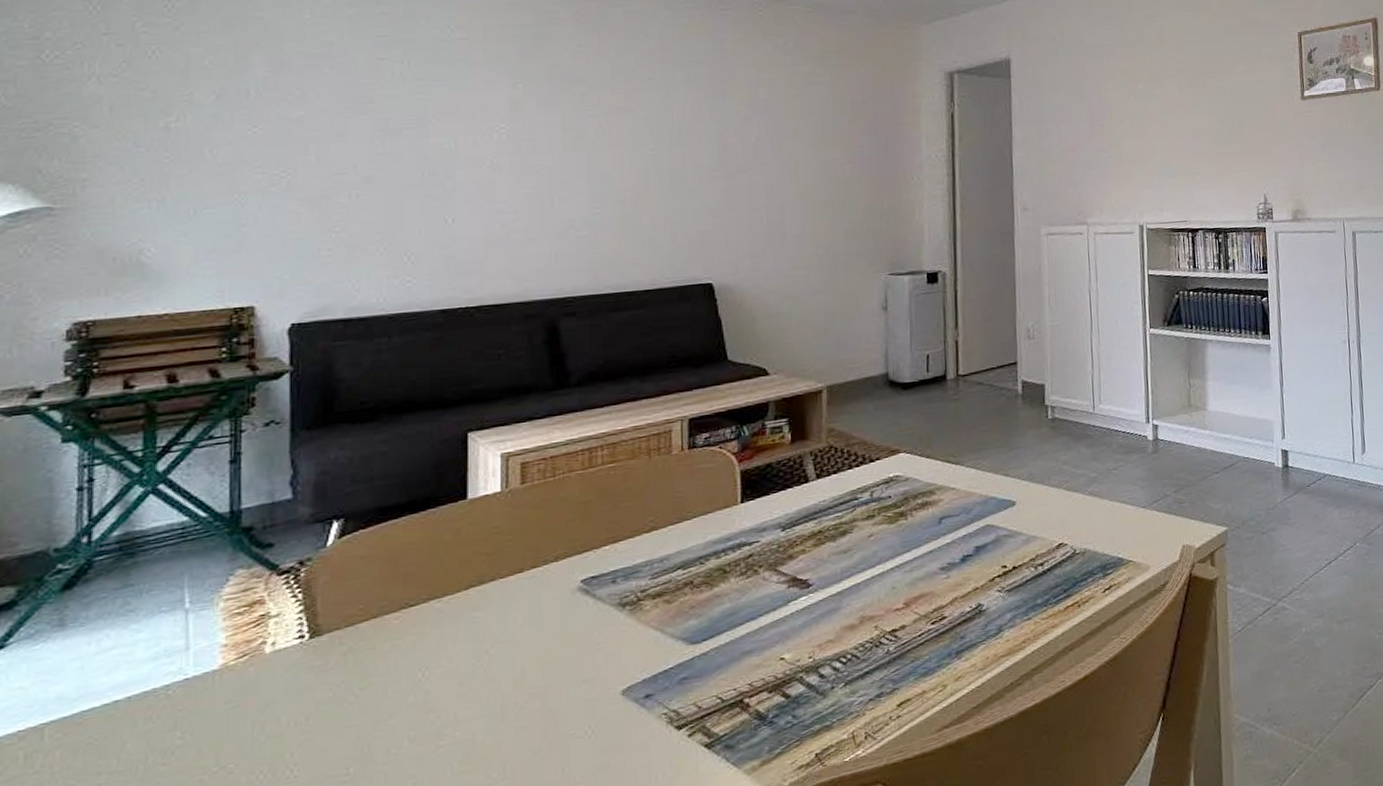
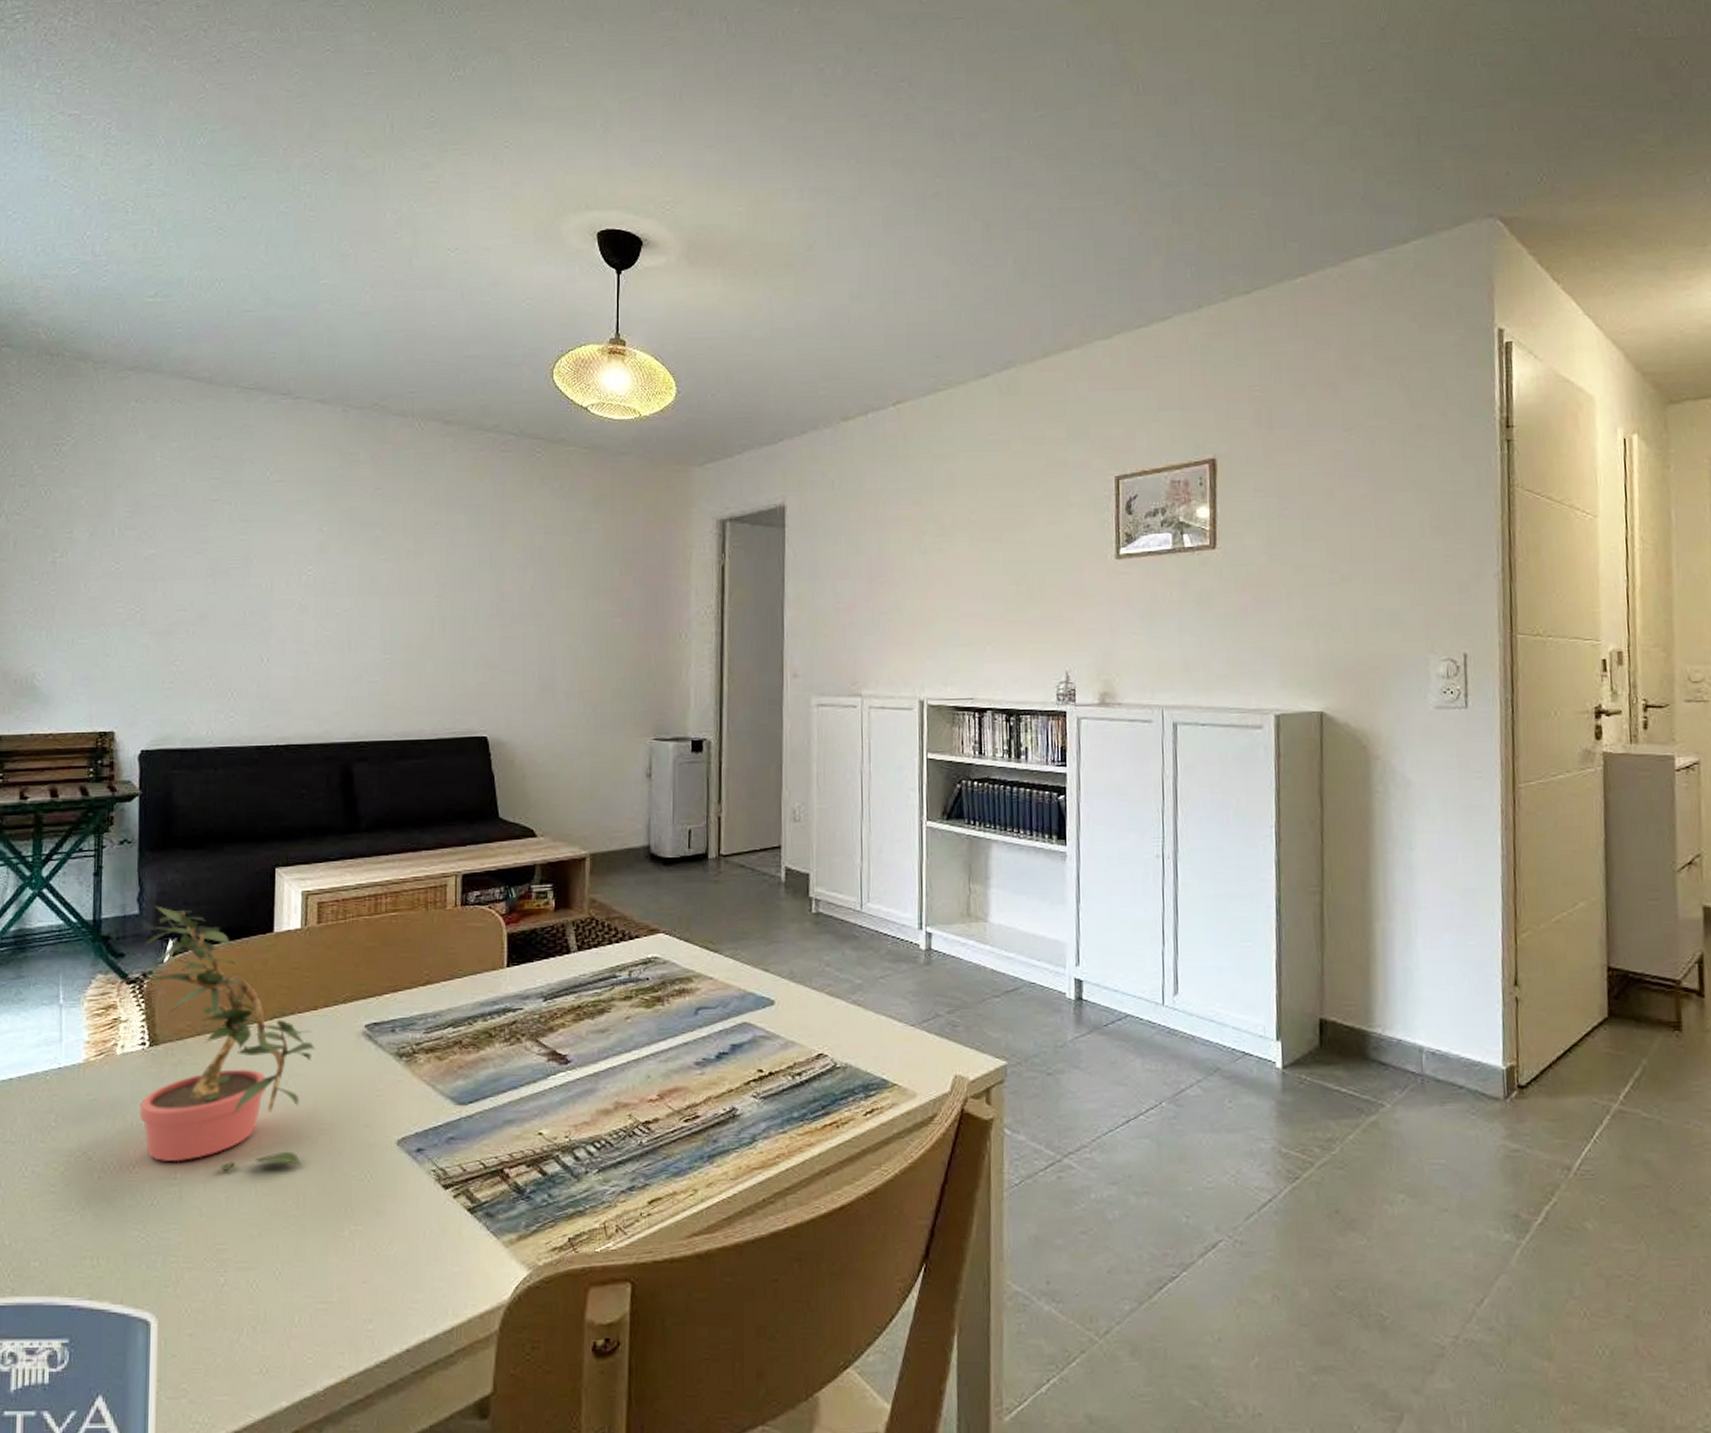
potted plant: none [298,487,522,760] -> present [139,905,316,1171]

